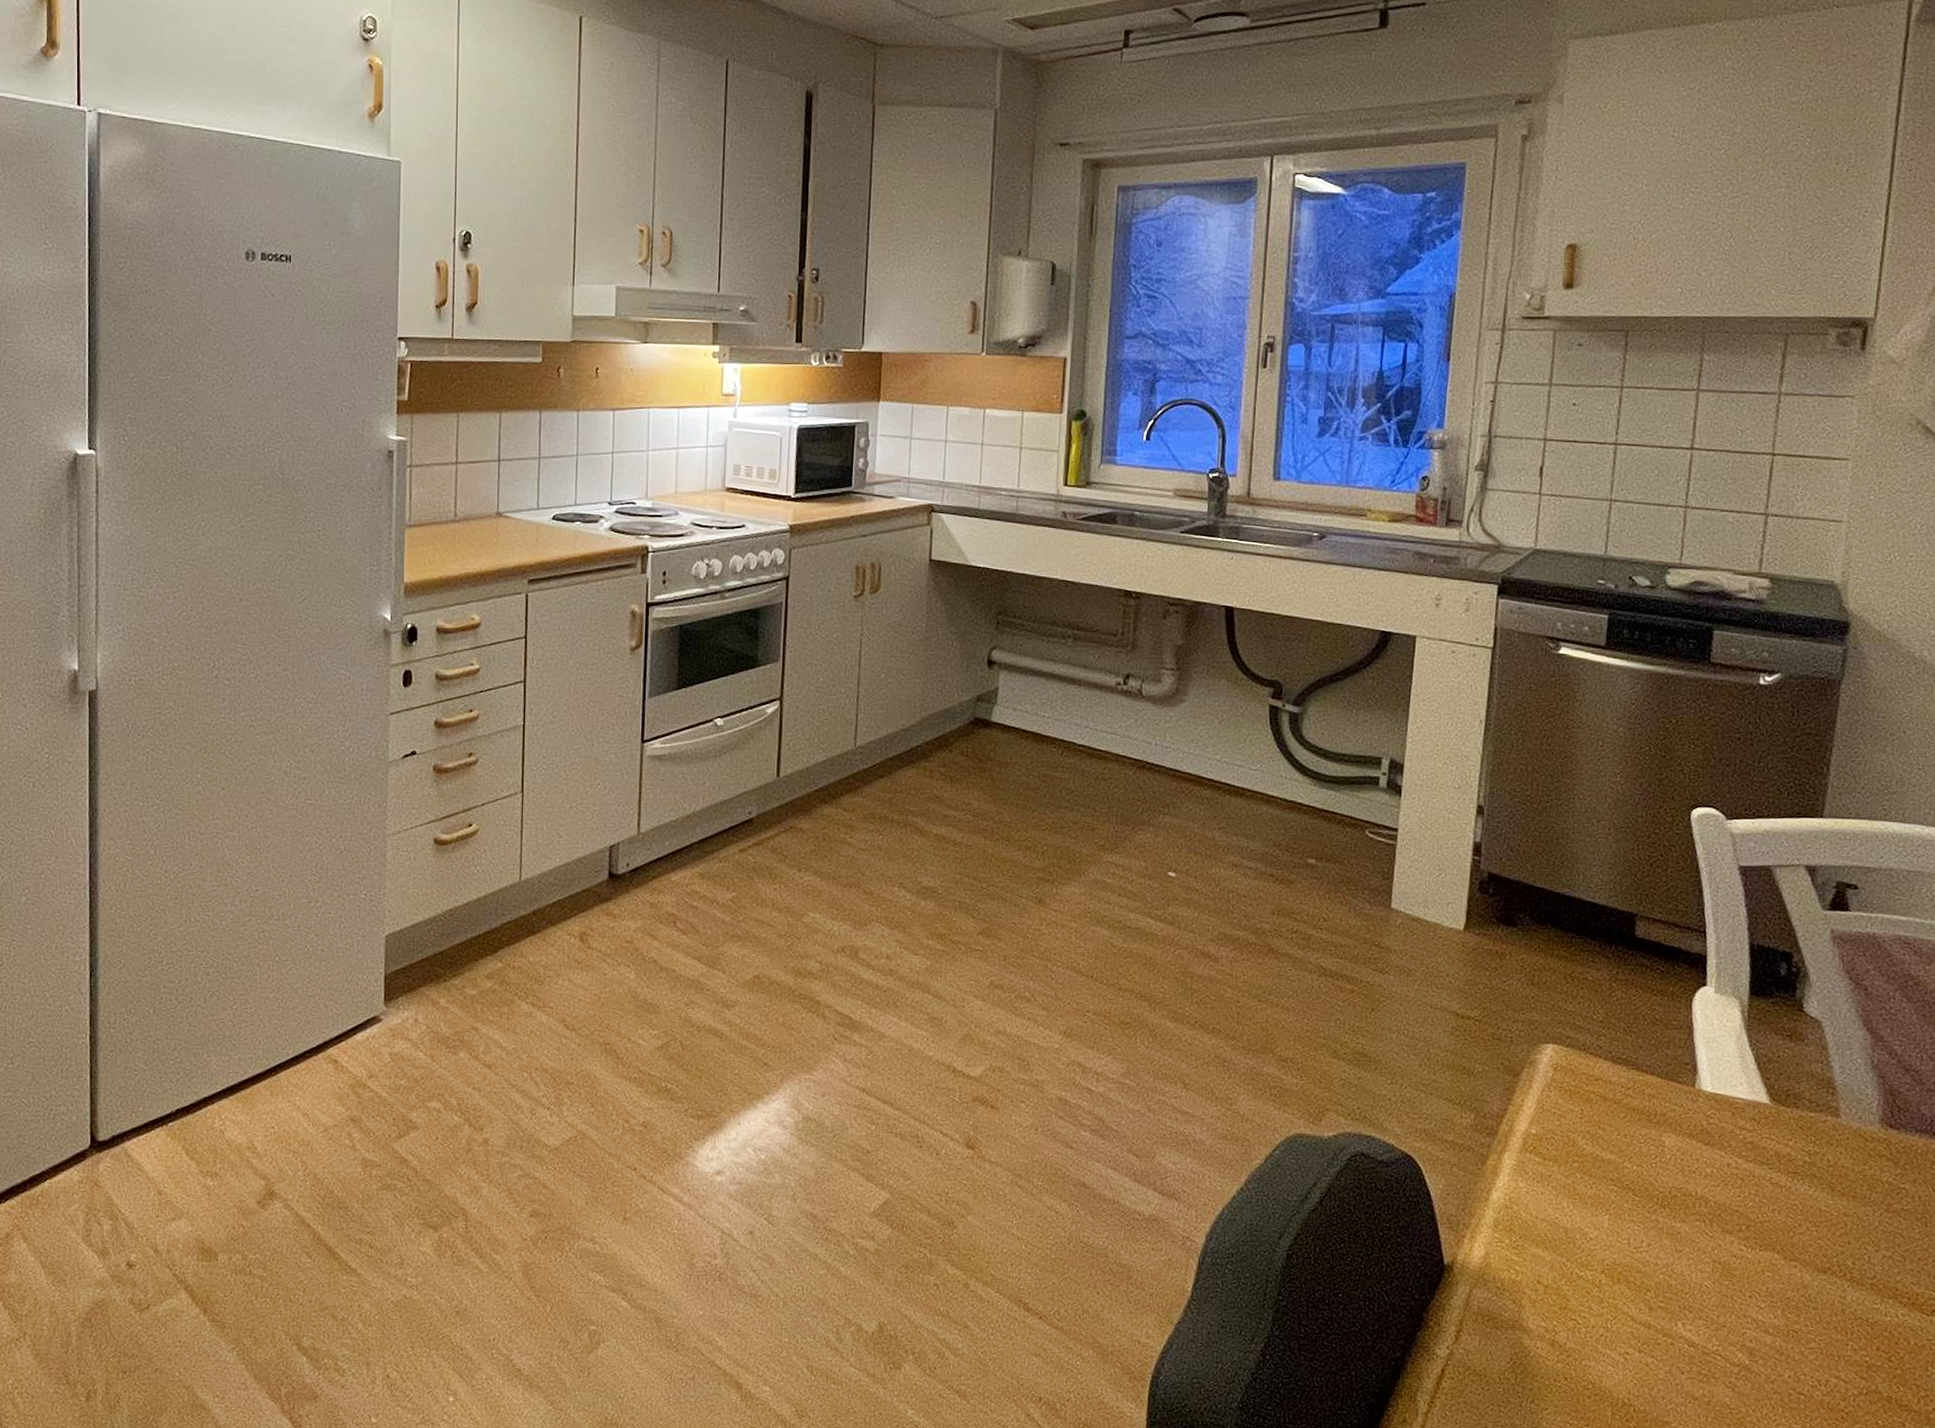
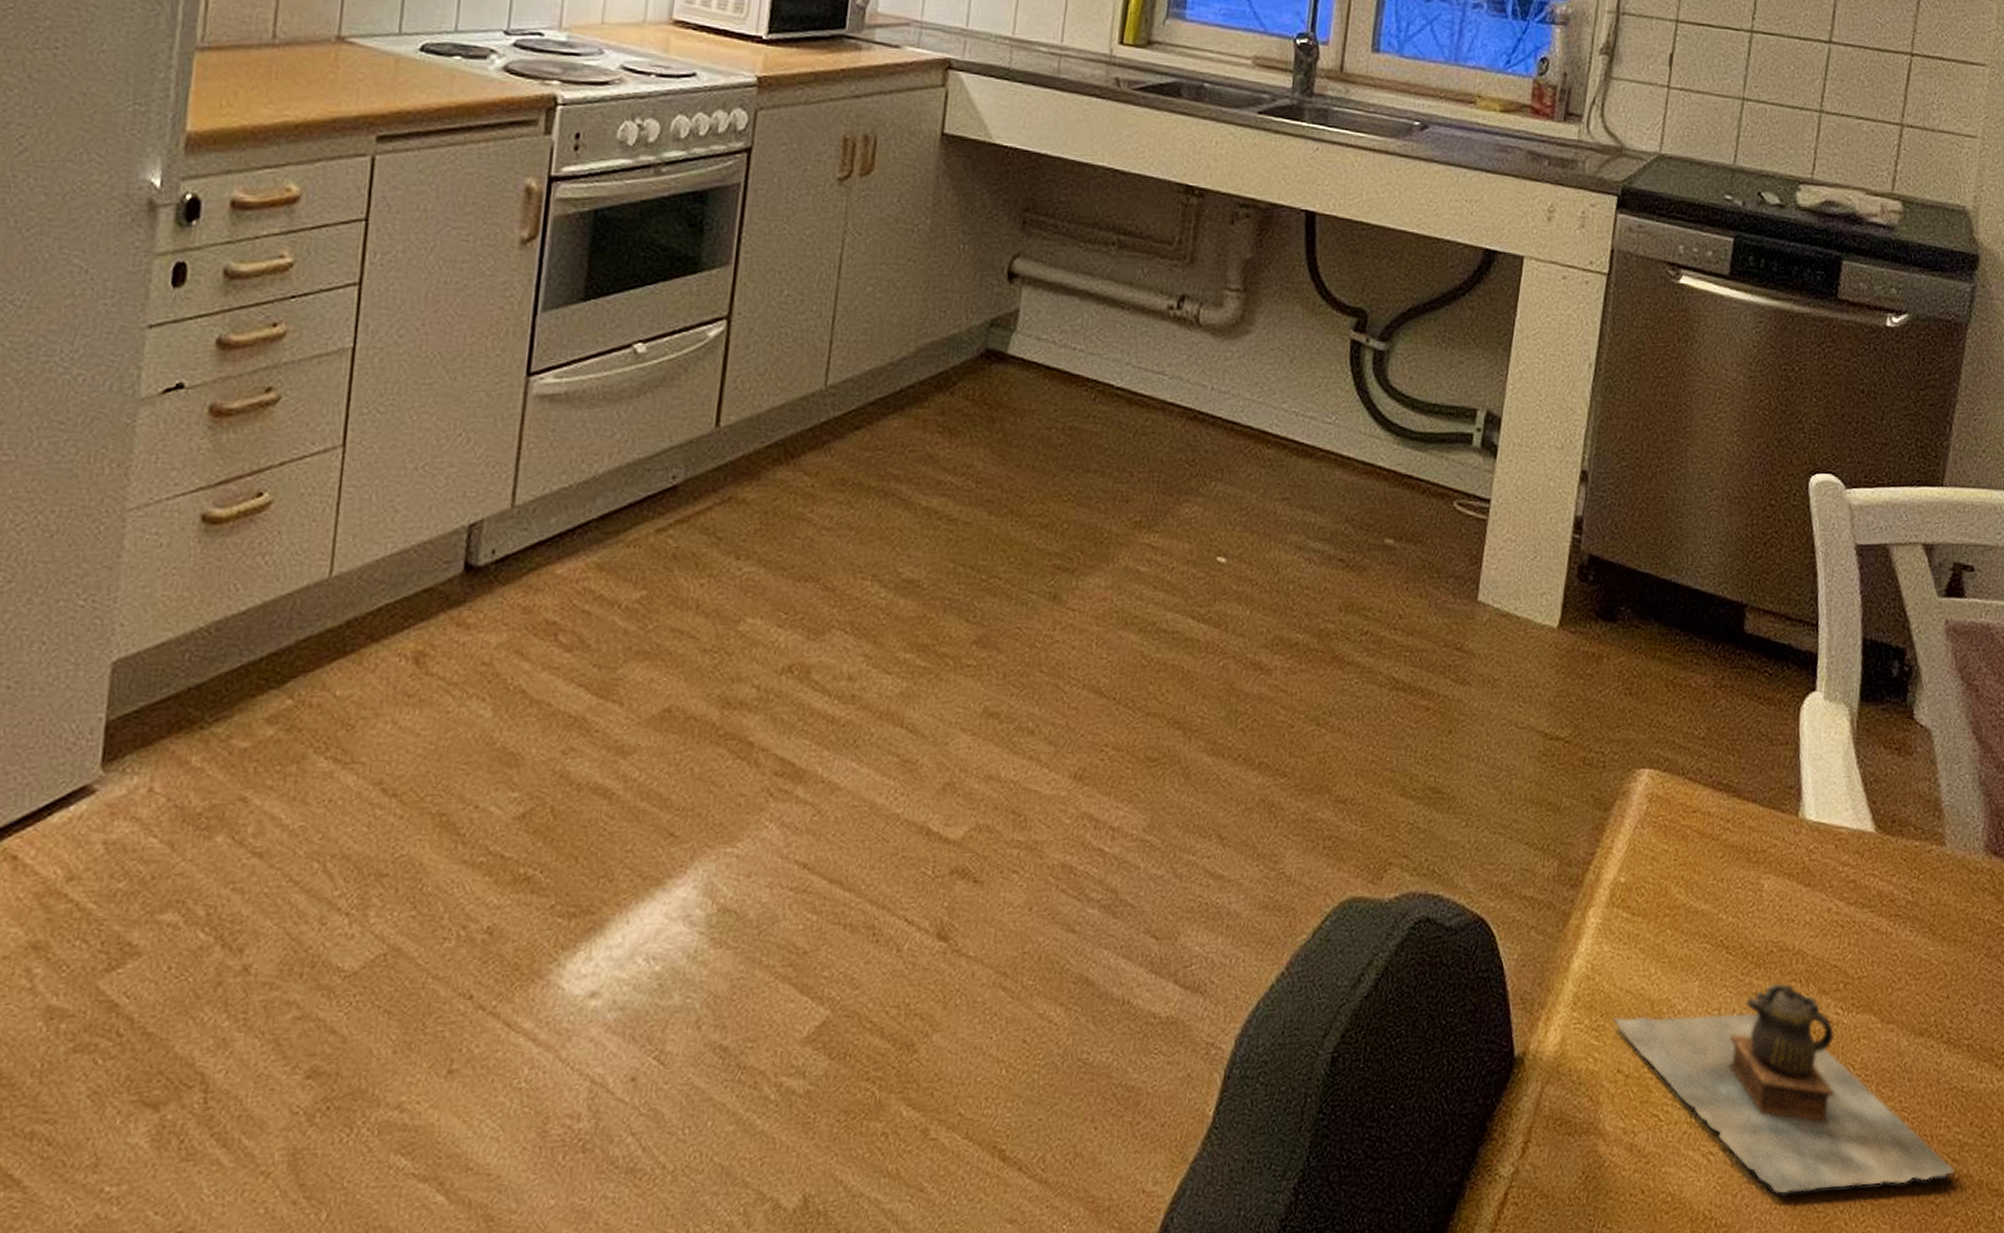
teapot: none [1531,1221,1863,1393] -> present [1613,982,1954,1194]

